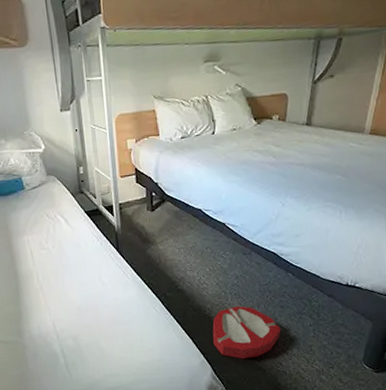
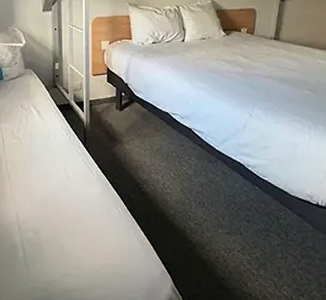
ashtray: present [212,306,281,359] -> none [175,215,247,275]

